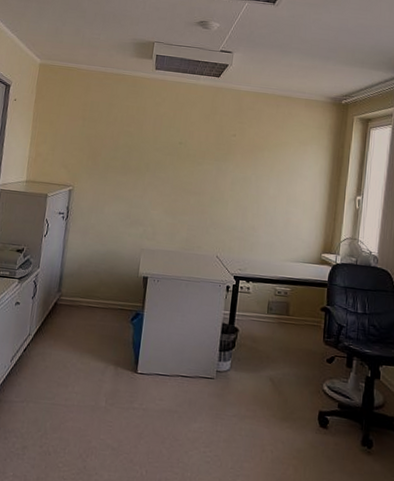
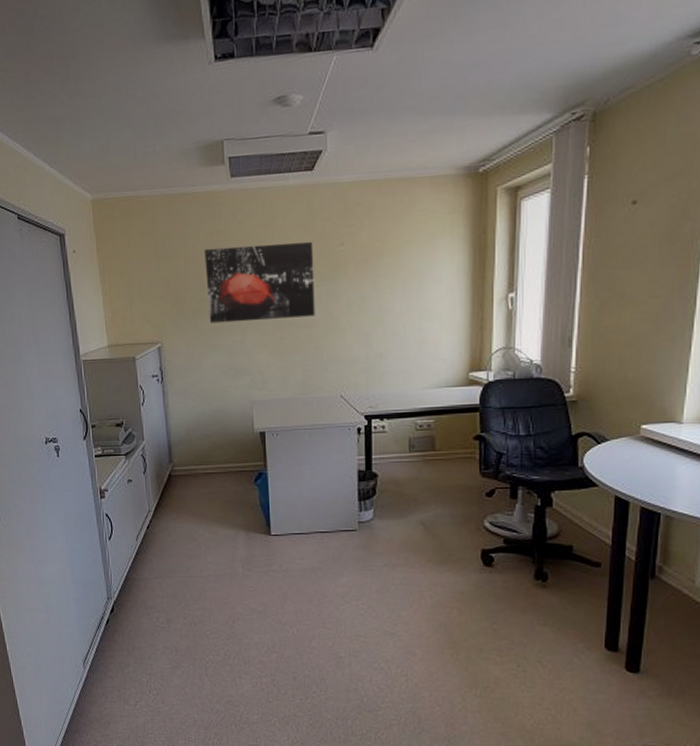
wall art: none [117,118,212,187] -> present [204,241,315,324]

